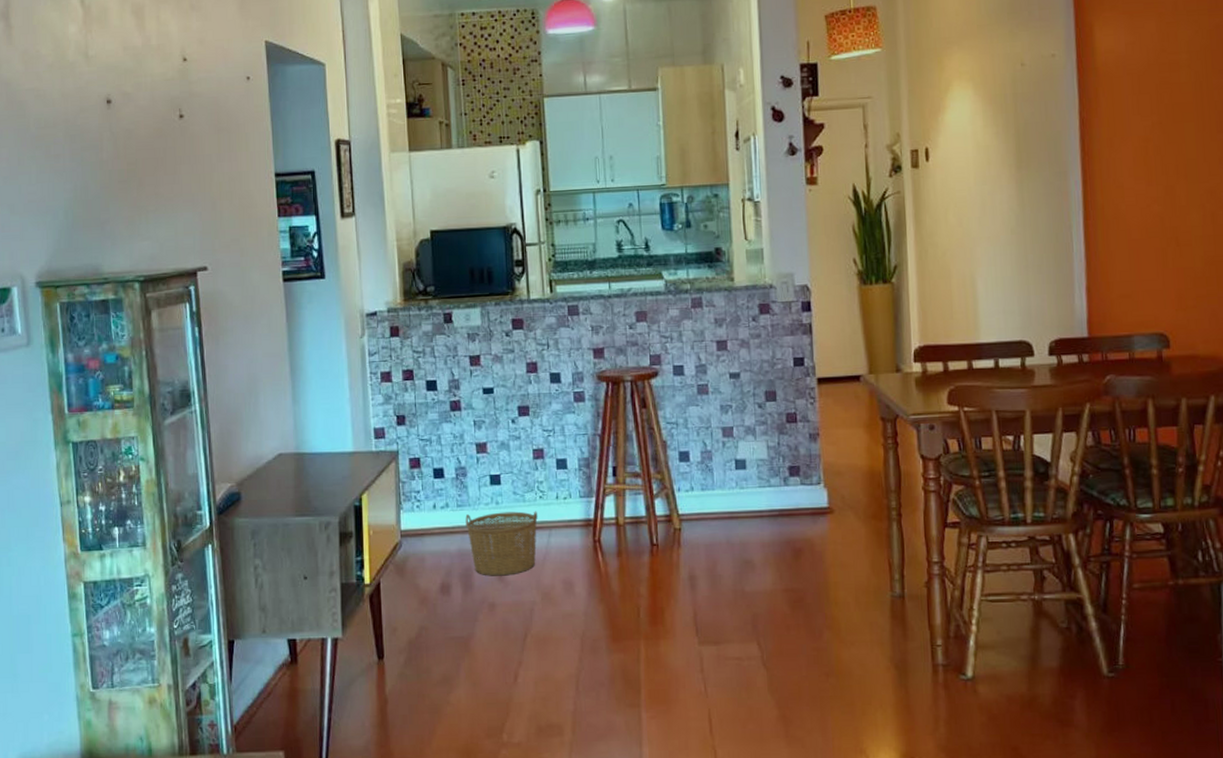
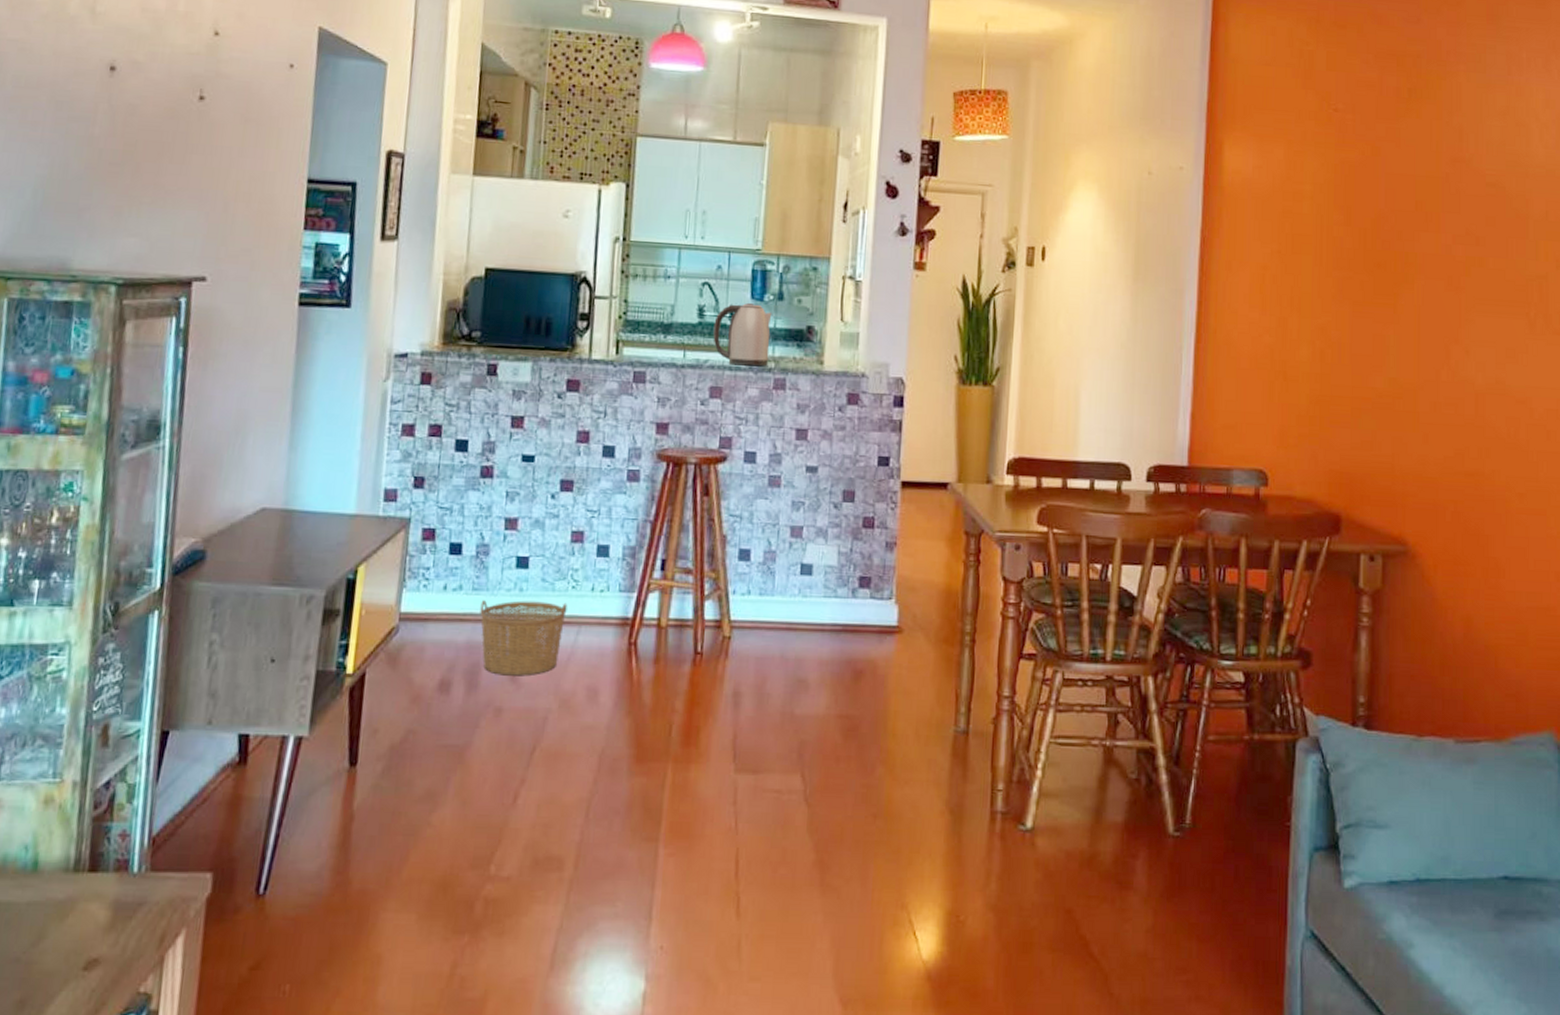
kettle: none [632,233,685,291] -> present [713,302,772,367]

